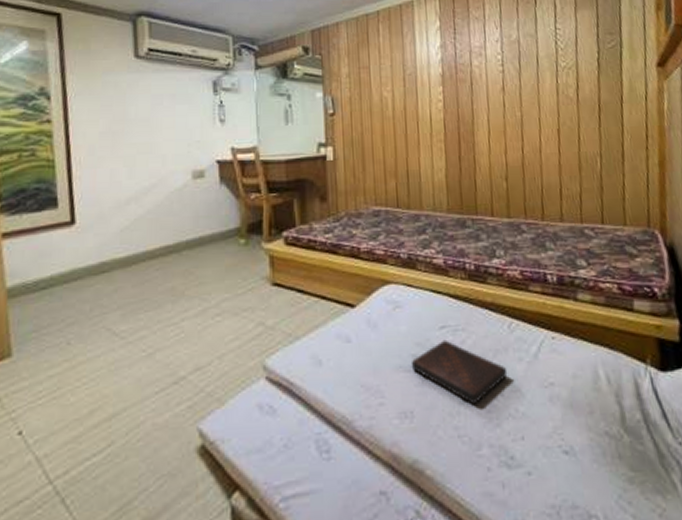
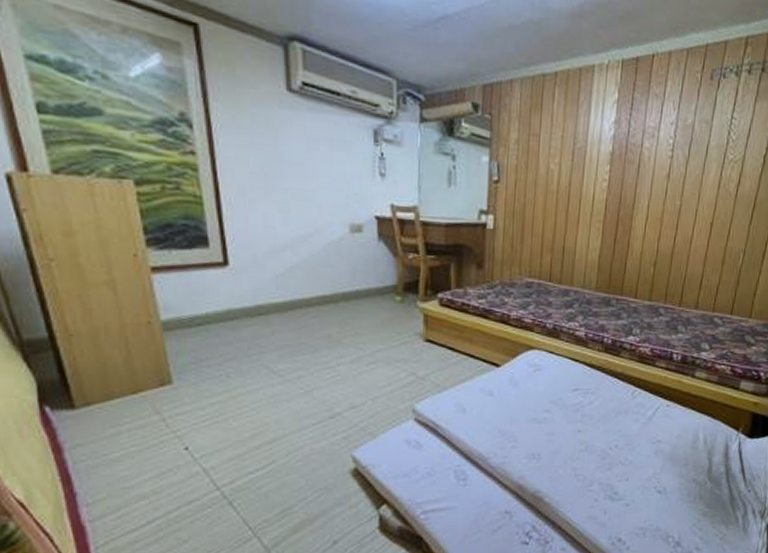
book: present [411,339,508,405] -> none [543,400,625,453]

